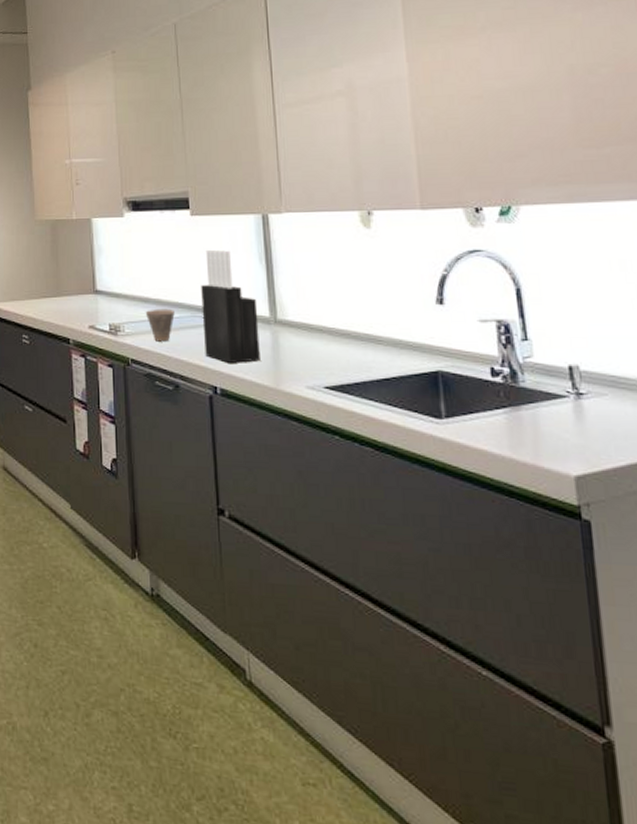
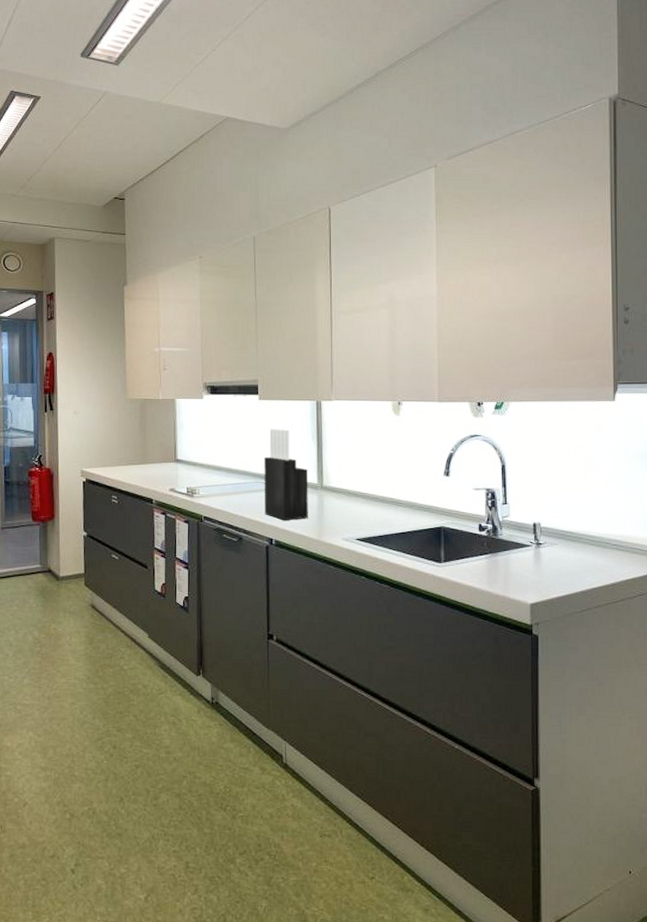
cup: present [145,308,175,342] -> none [217,475,242,503]

